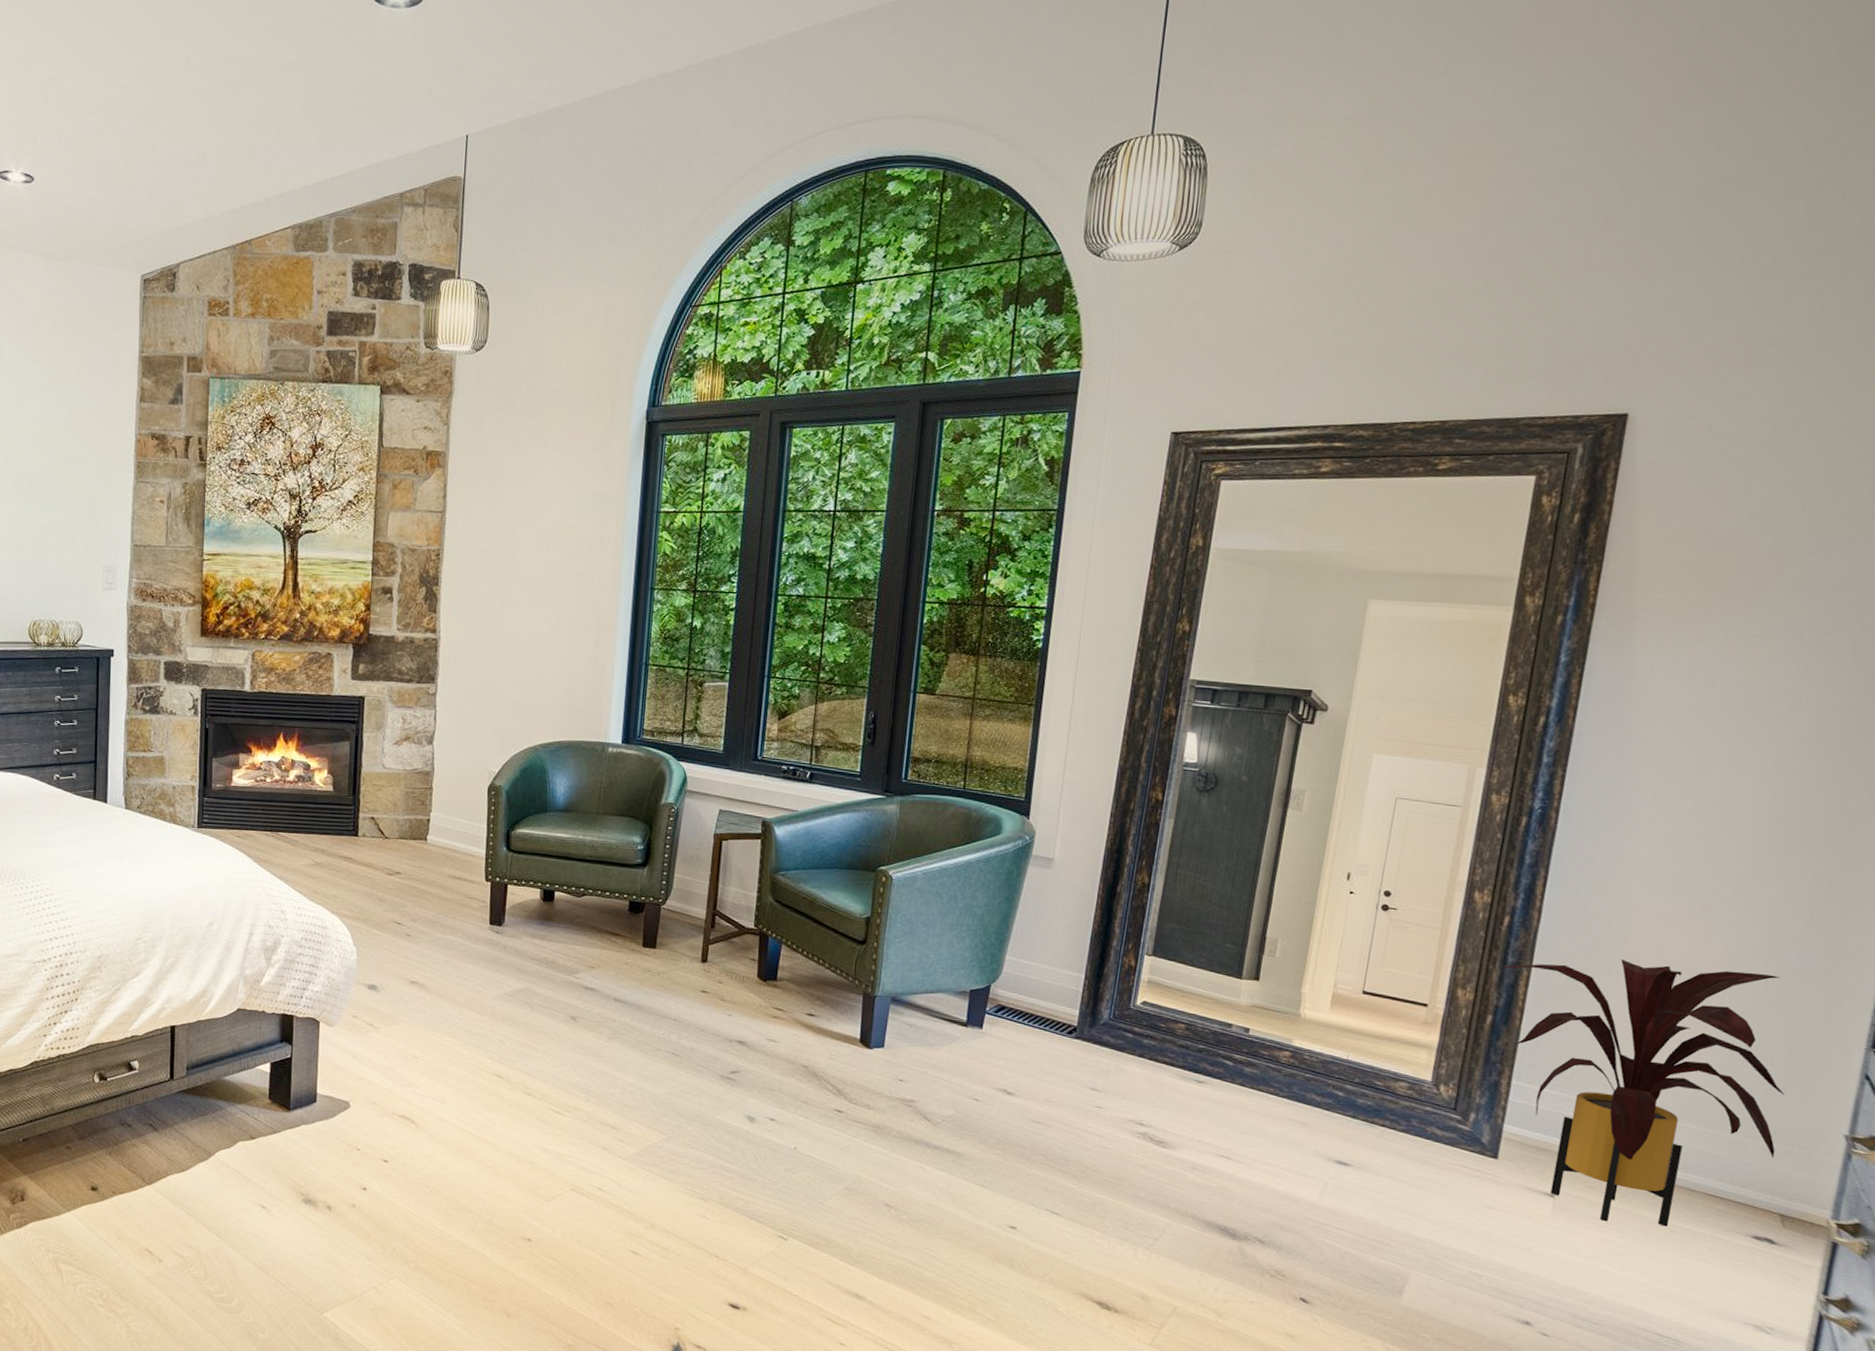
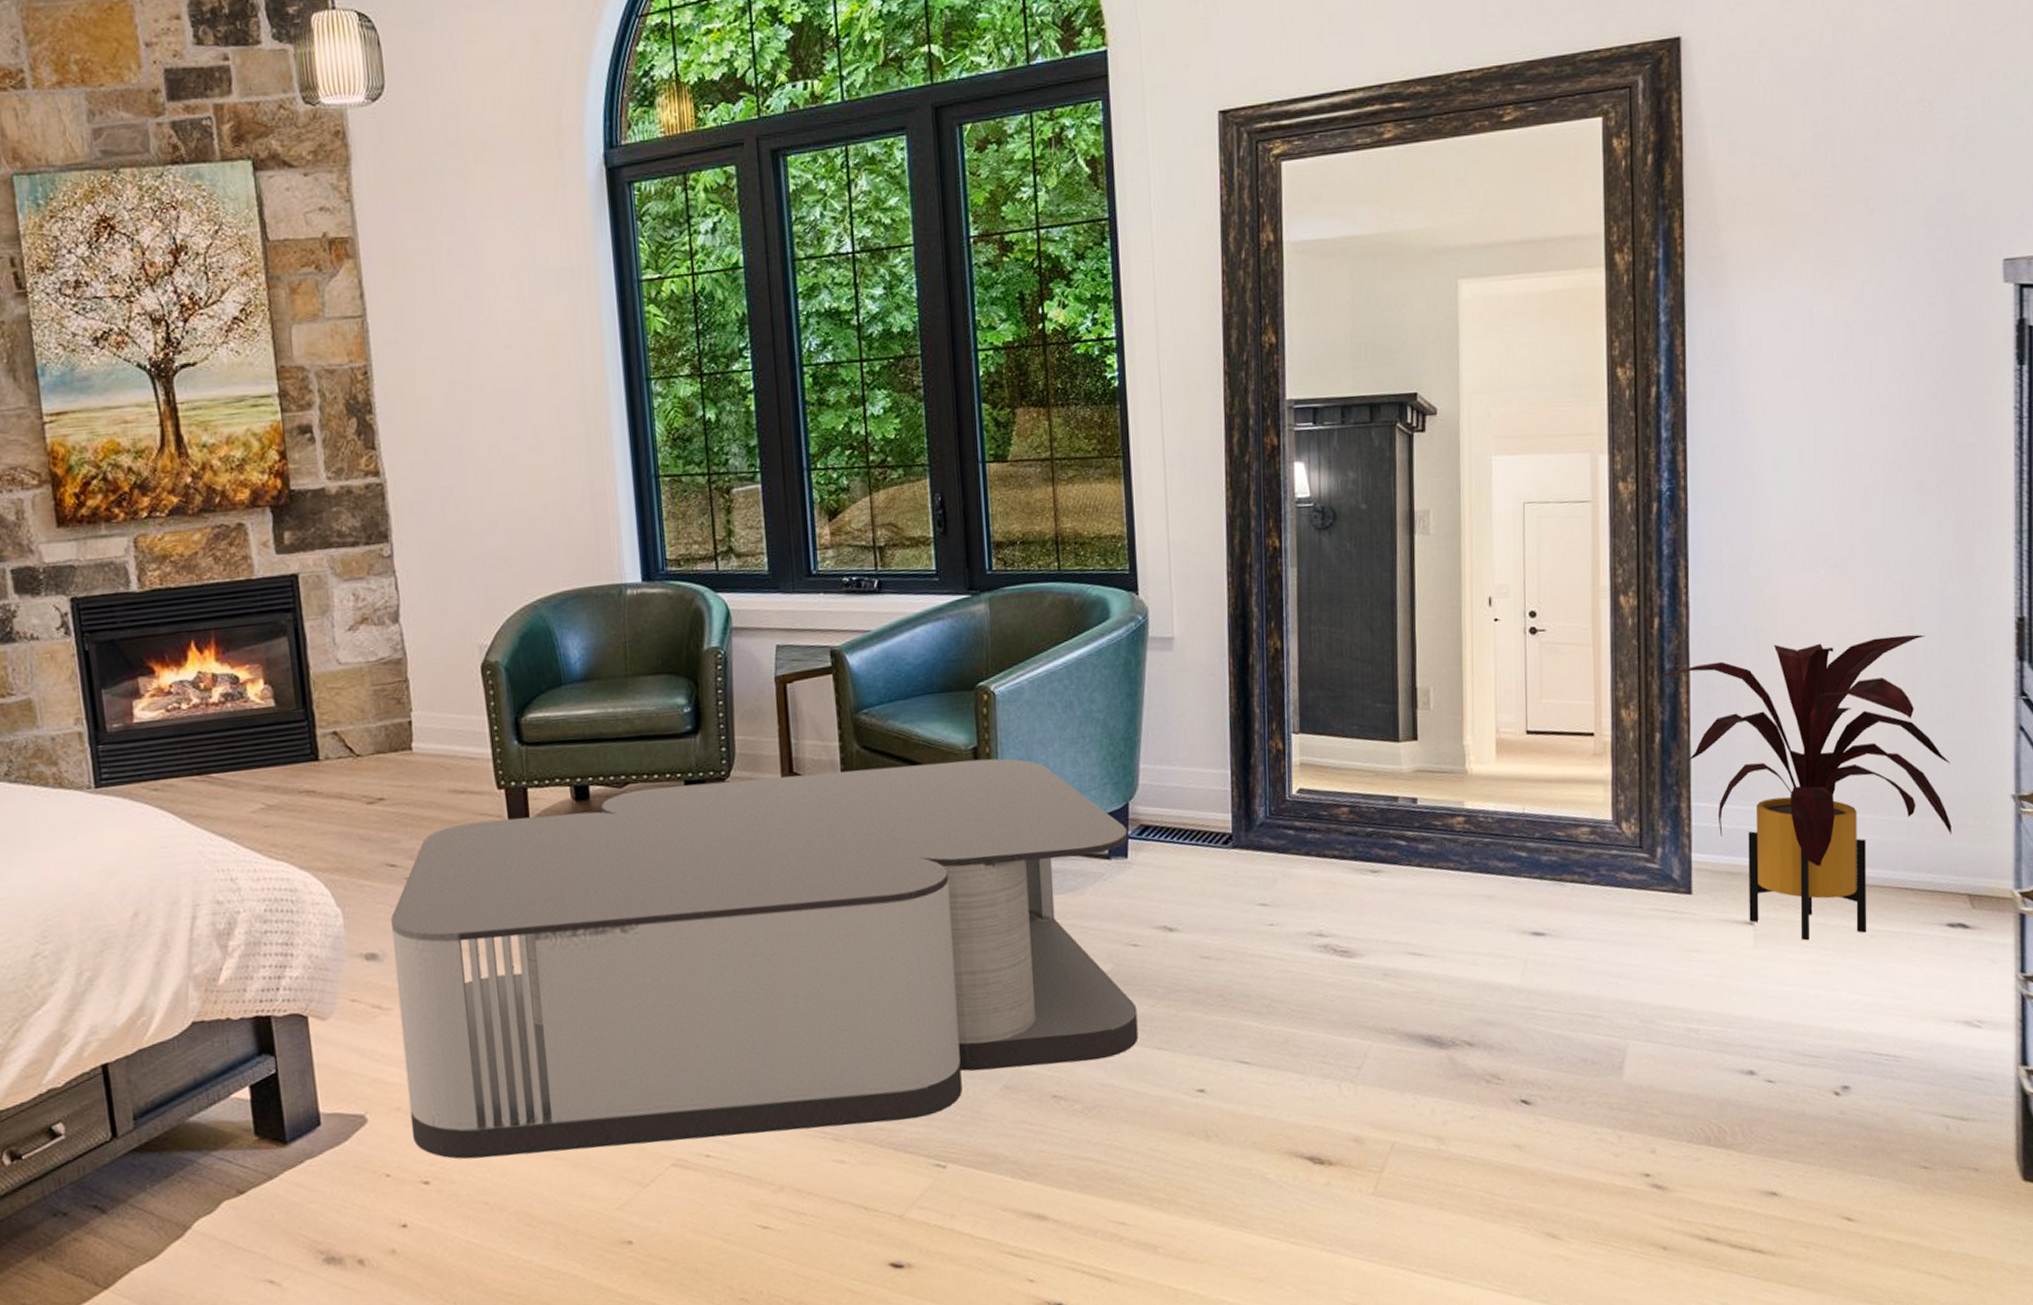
coffee table: none [381,901,986,1197] -> present [390,758,1139,1160]

